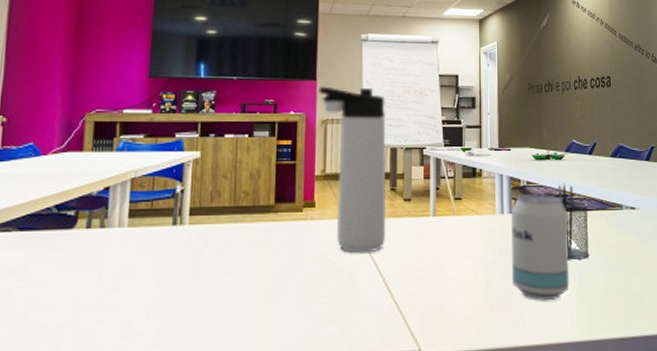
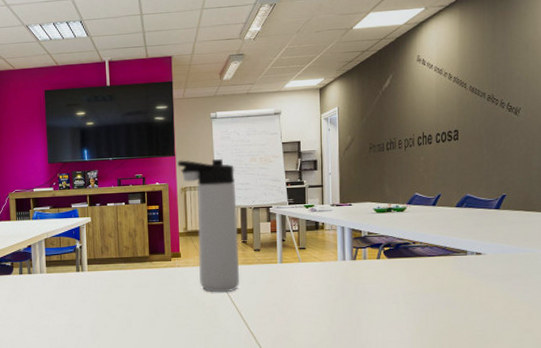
beverage can: present [510,194,570,301] -> none [352,243,410,333]
pencil holder: present [557,183,590,260] -> none [399,232,431,299]

